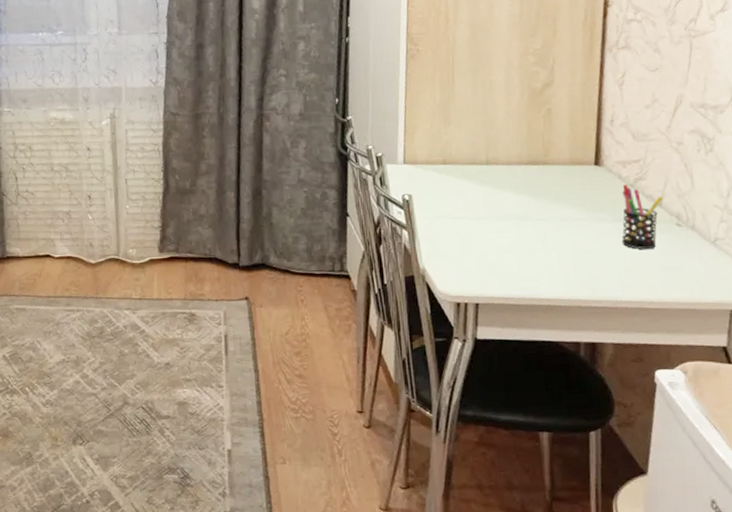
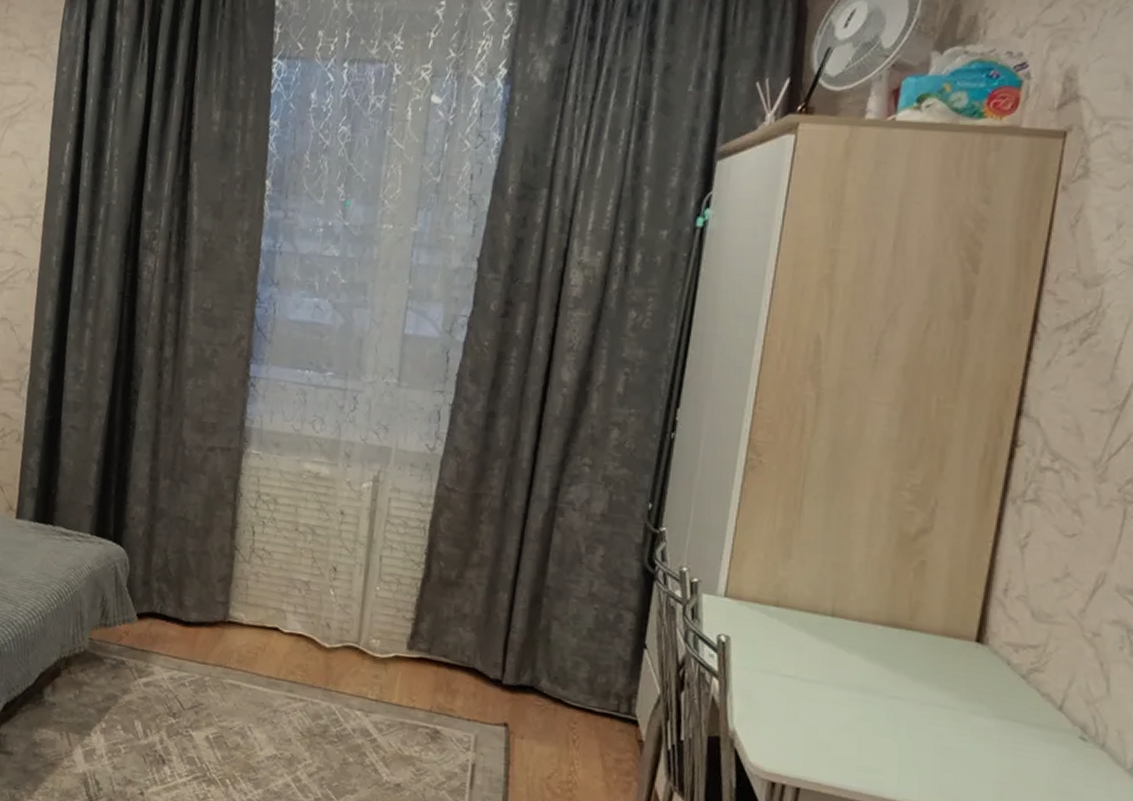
pen holder: present [622,184,663,249] -> none [1002,673,1065,763]

